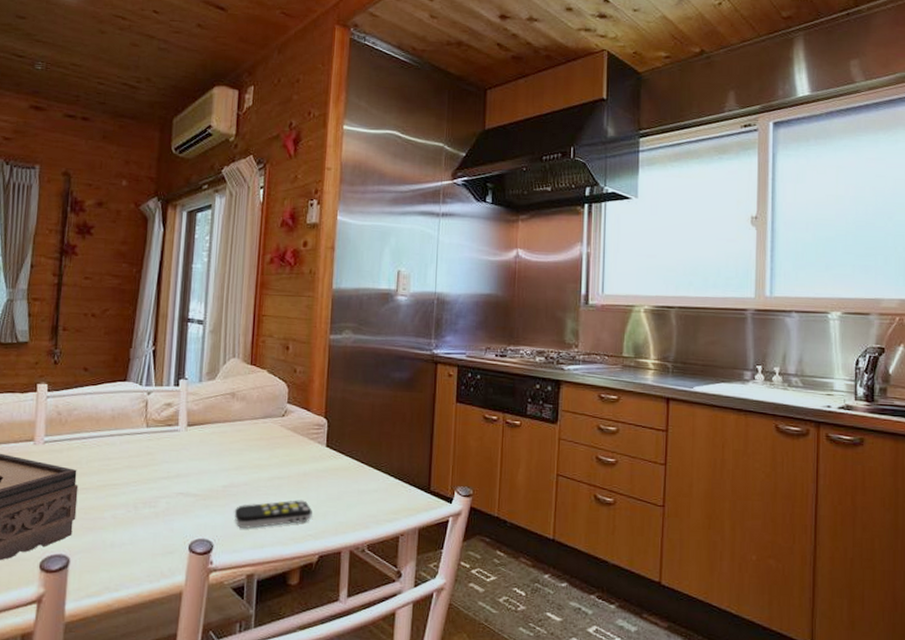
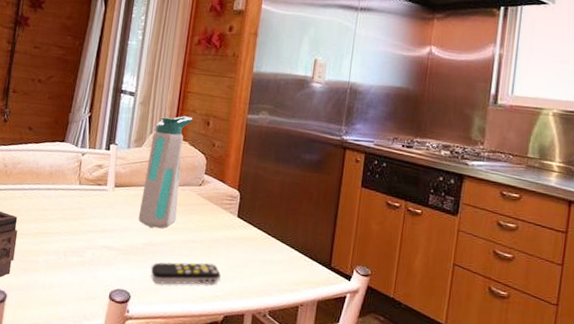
water bottle: none [216,341,271,467] -> present [138,115,193,228]

